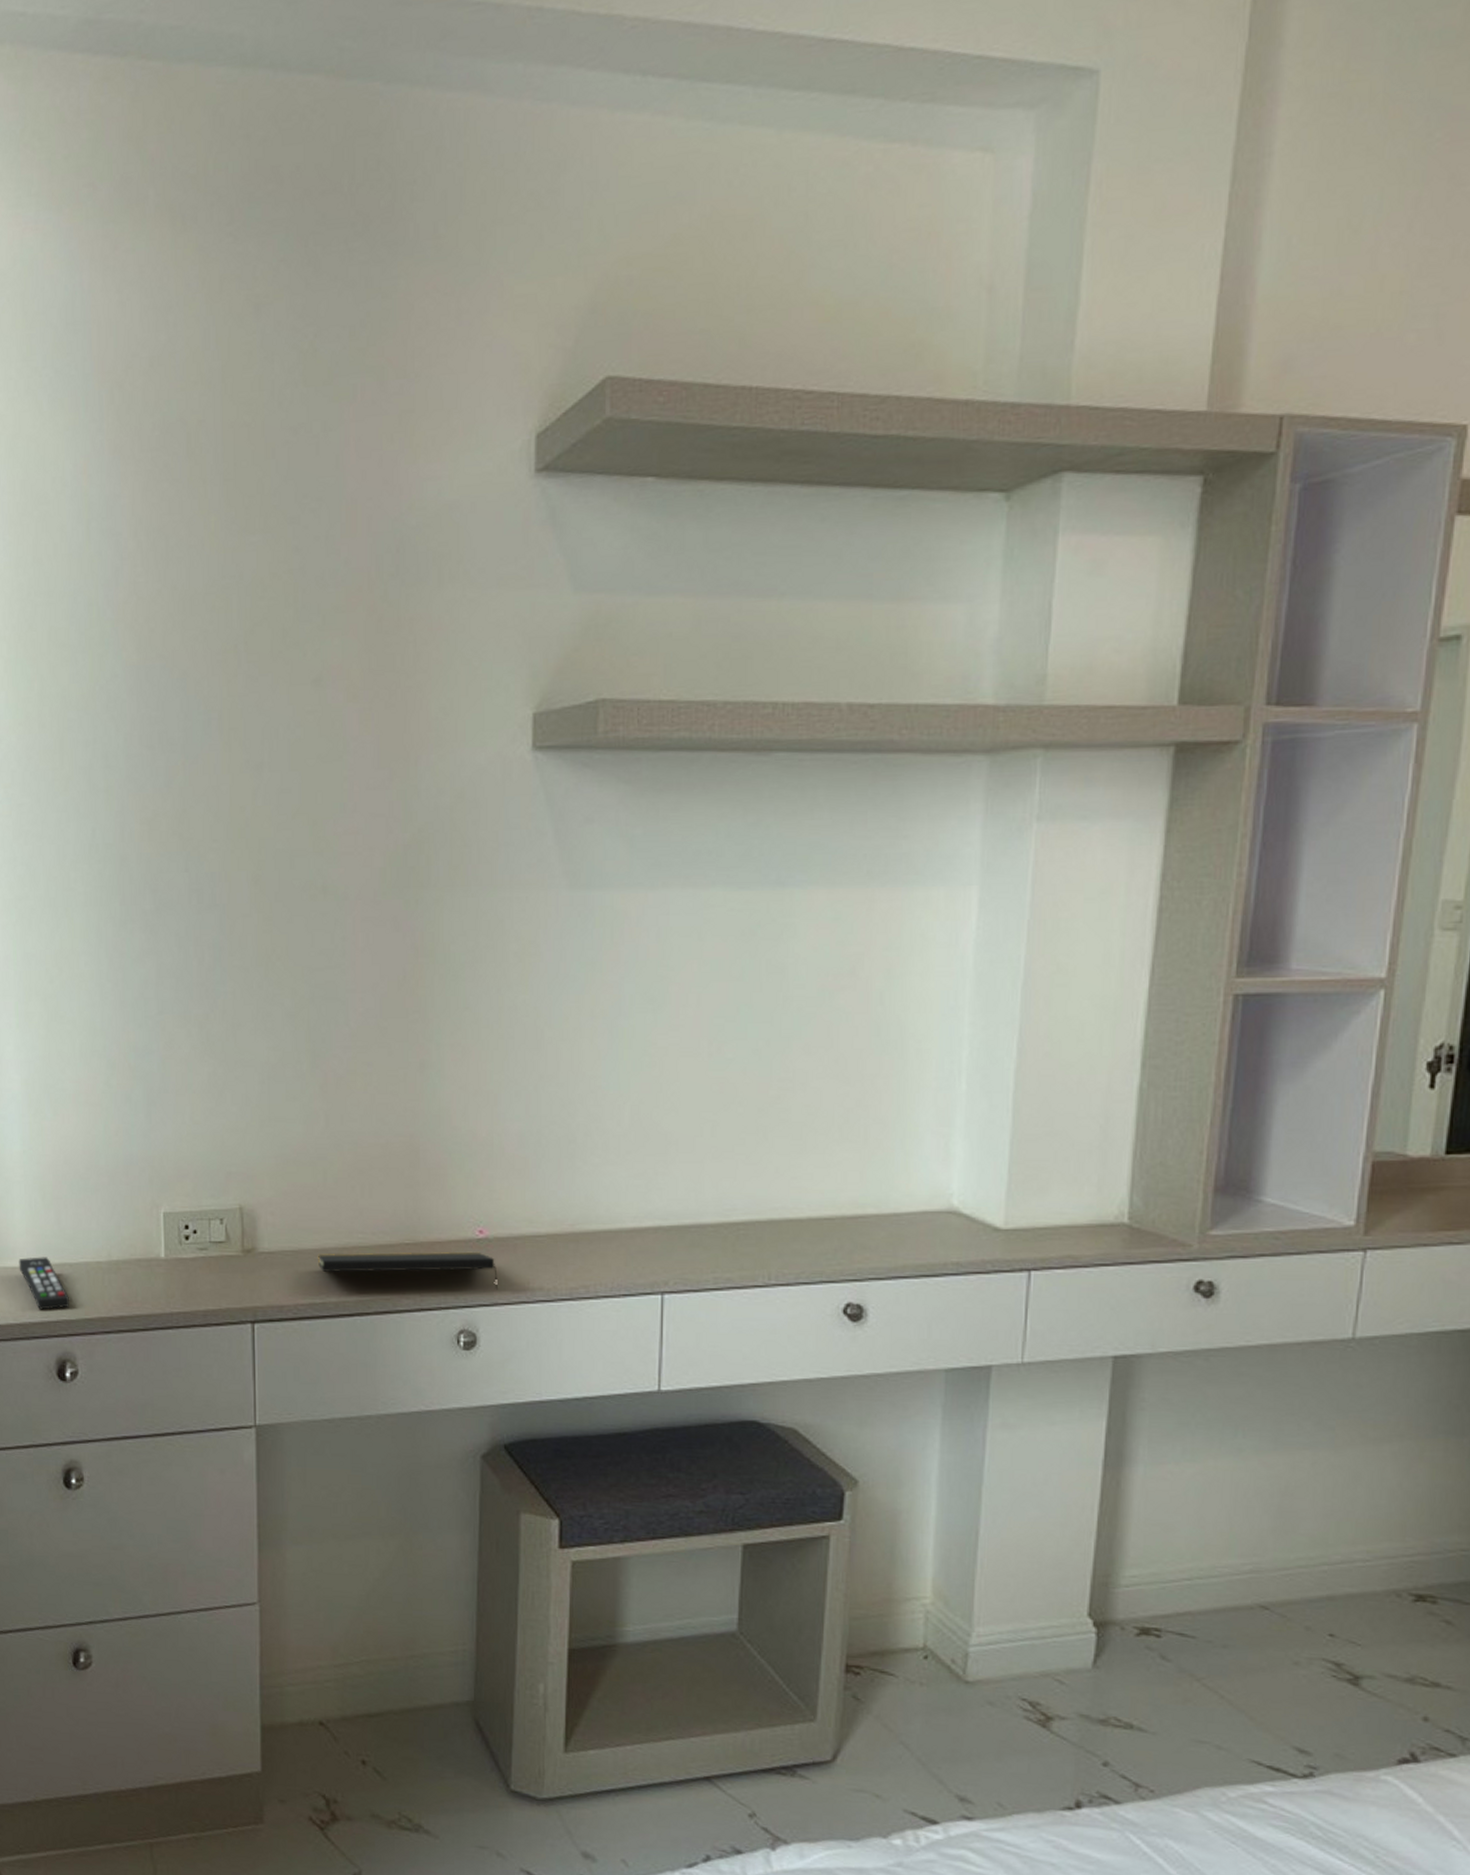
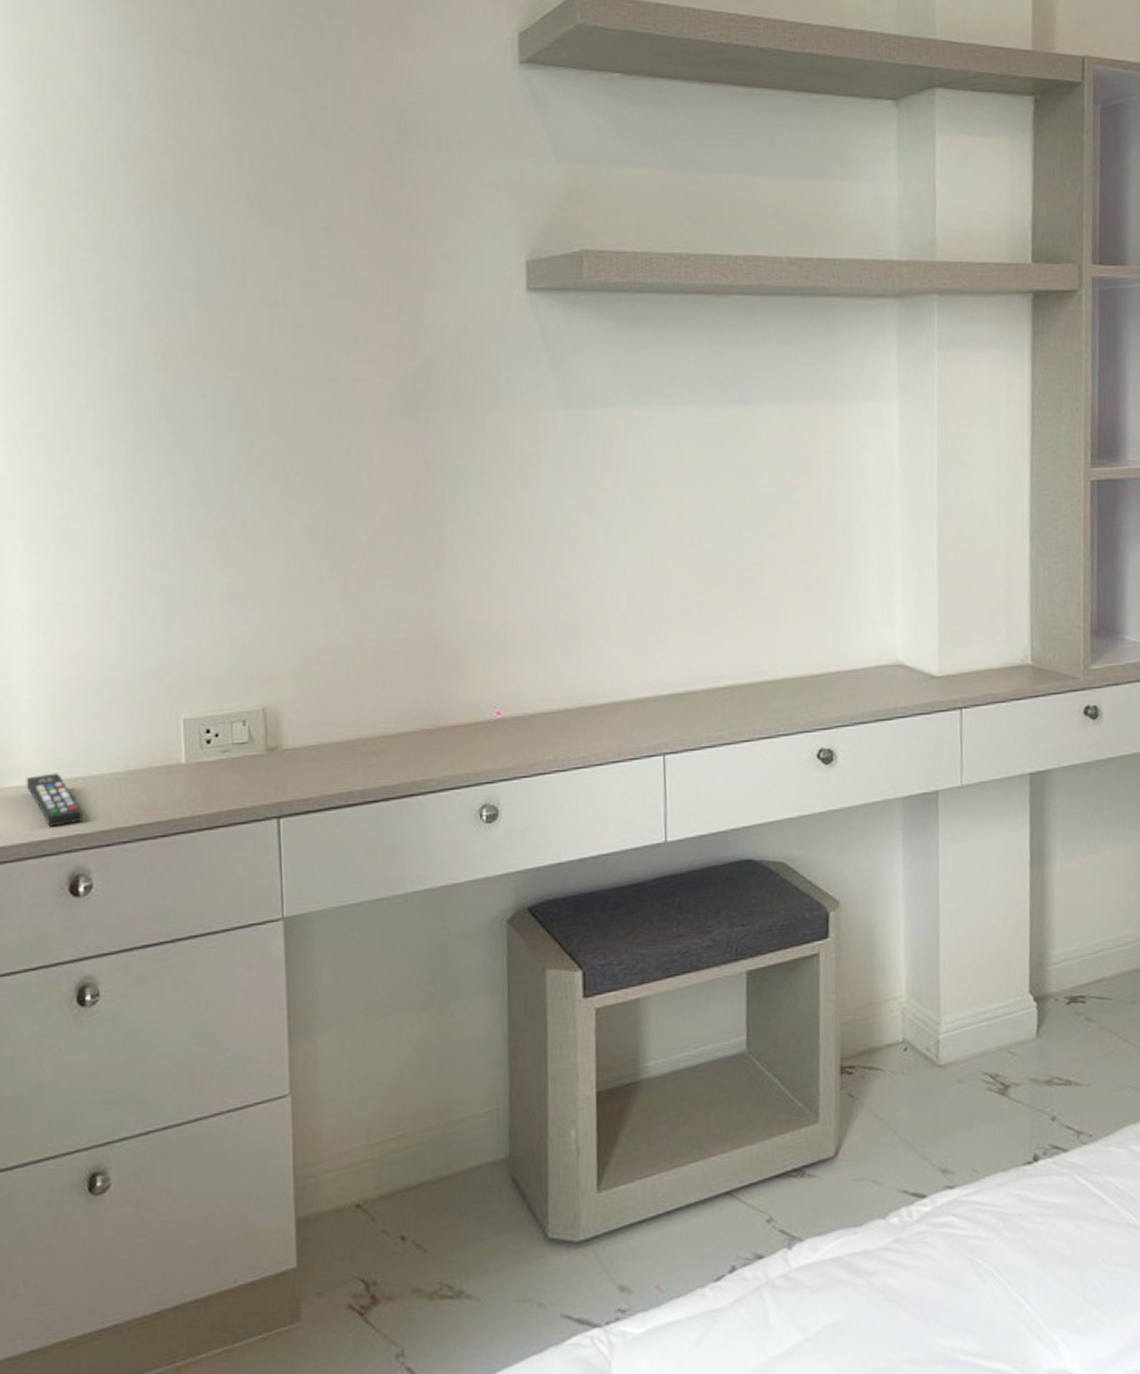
notepad: present [318,1251,498,1290] -> none [343,731,516,765]

